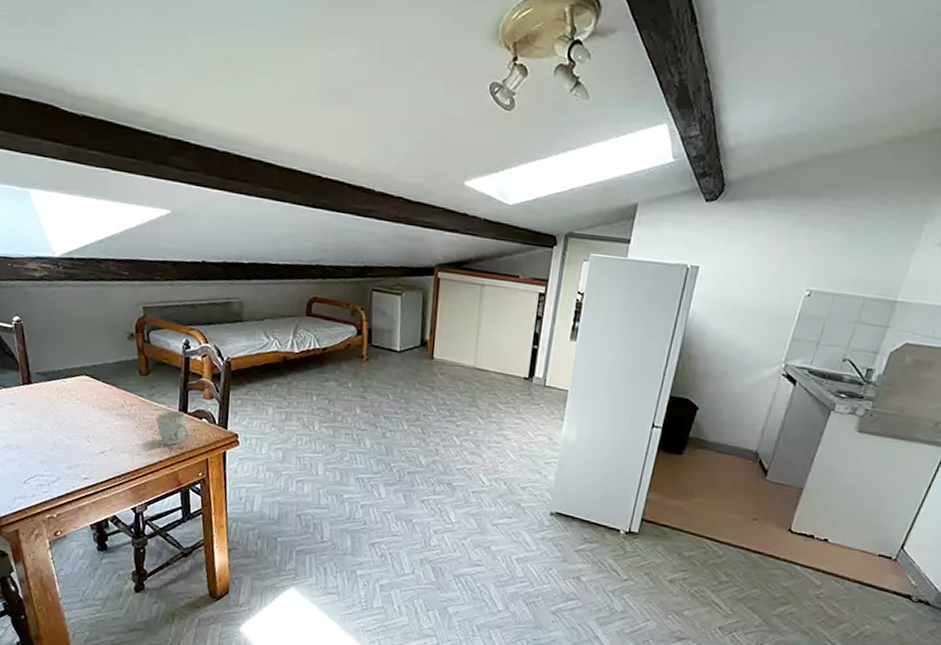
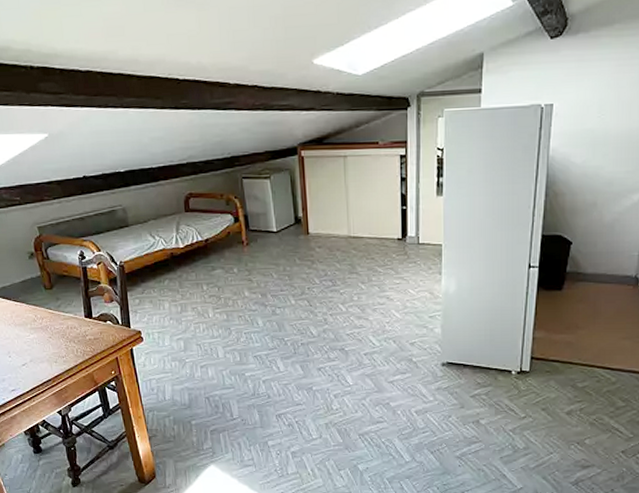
mug: present [155,410,190,446] -> none [65,317,98,350]

